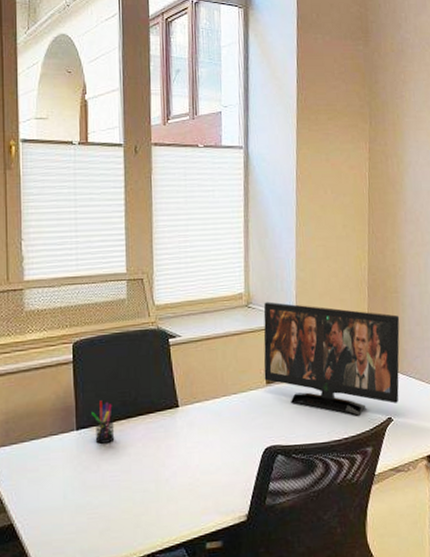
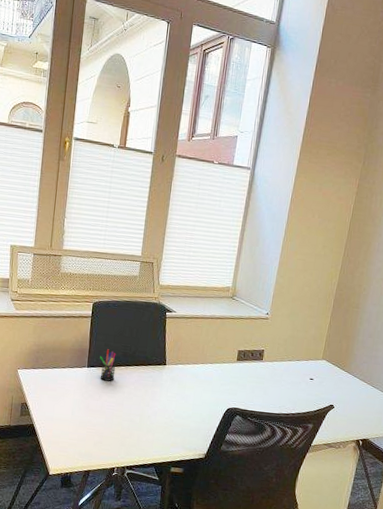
flat panel tv: present [263,301,400,416] -> none [236,297,356,399]

